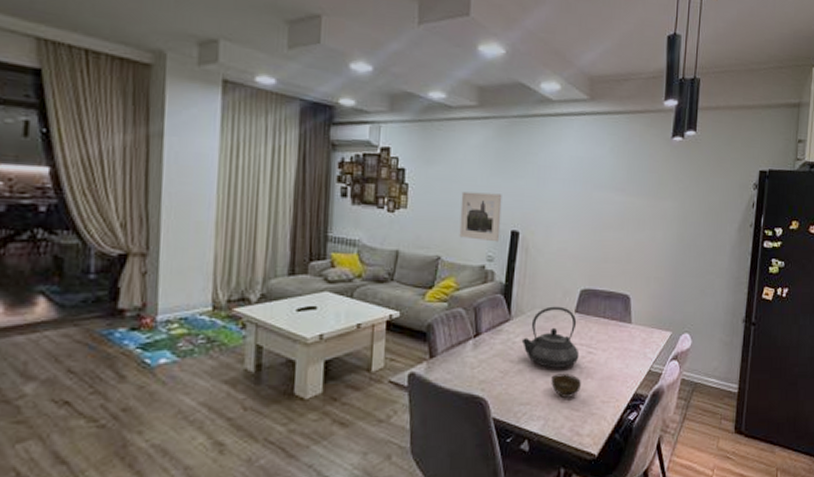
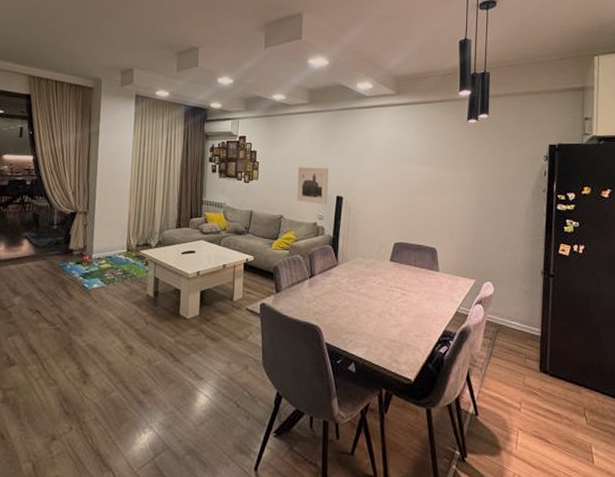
teapot: present [521,306,580,368] -> none [347,255,395,306]
cup: present [551,374,582,398] -> none [372,310,398,330]

